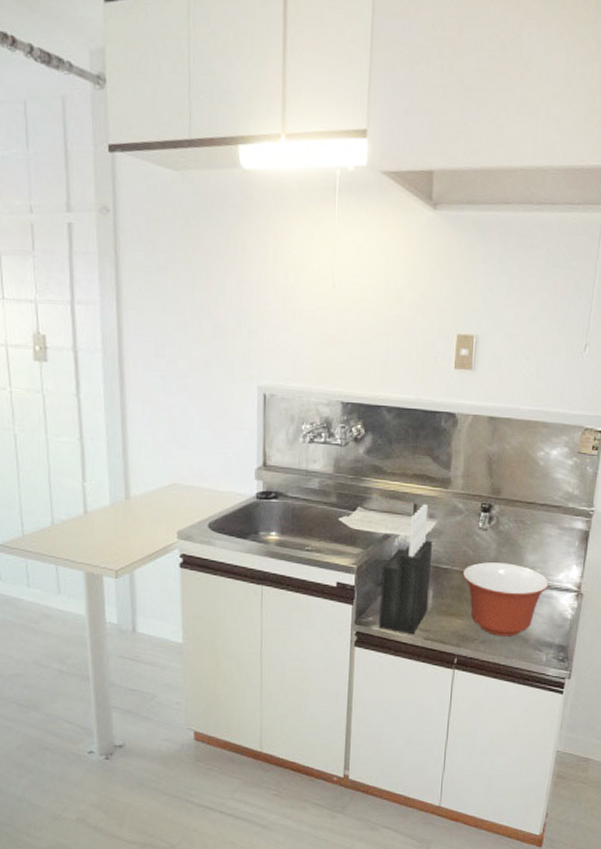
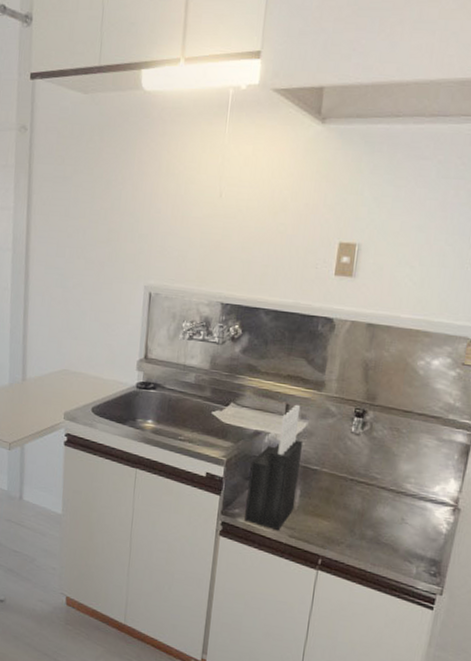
mixing bowl: present [462,562,550,636] -> none [331,466,424,544]

